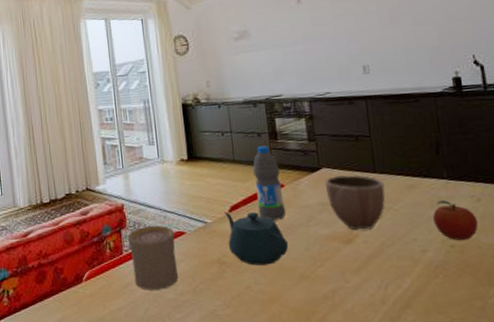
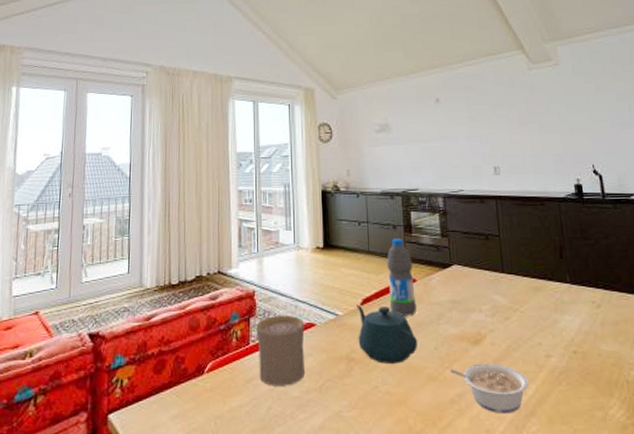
legume: none [322,260,405,307] -> present [450,363,530,414]
decorative bowl: present [324,175,386,231] -> none [455,274,513,331]
fruit: present [432,200,478,240] -> none [556,305,599,346]

